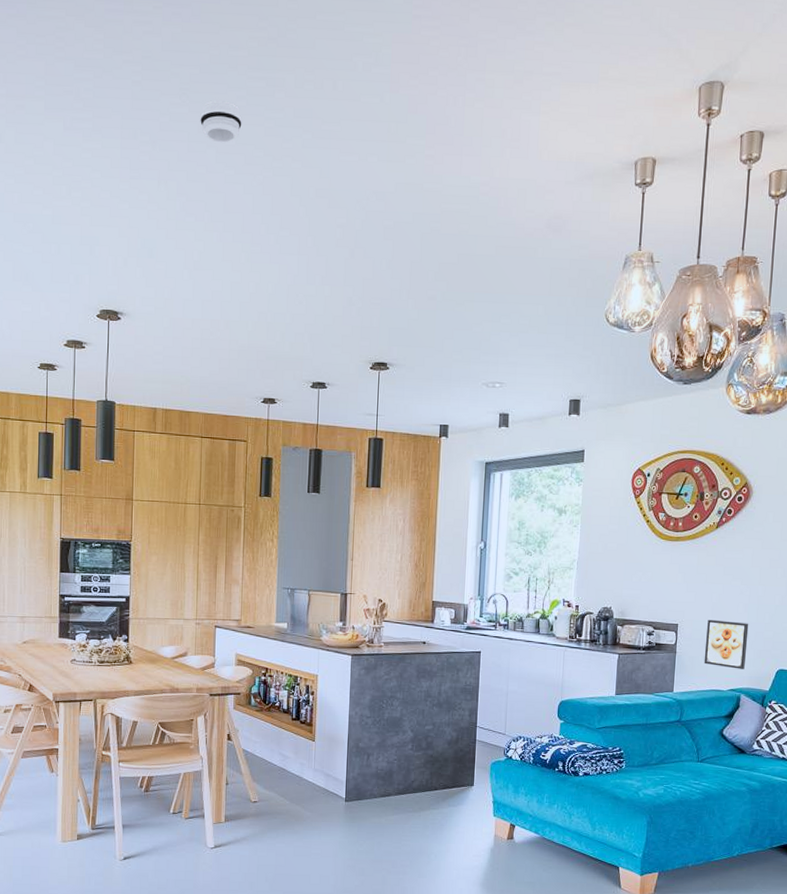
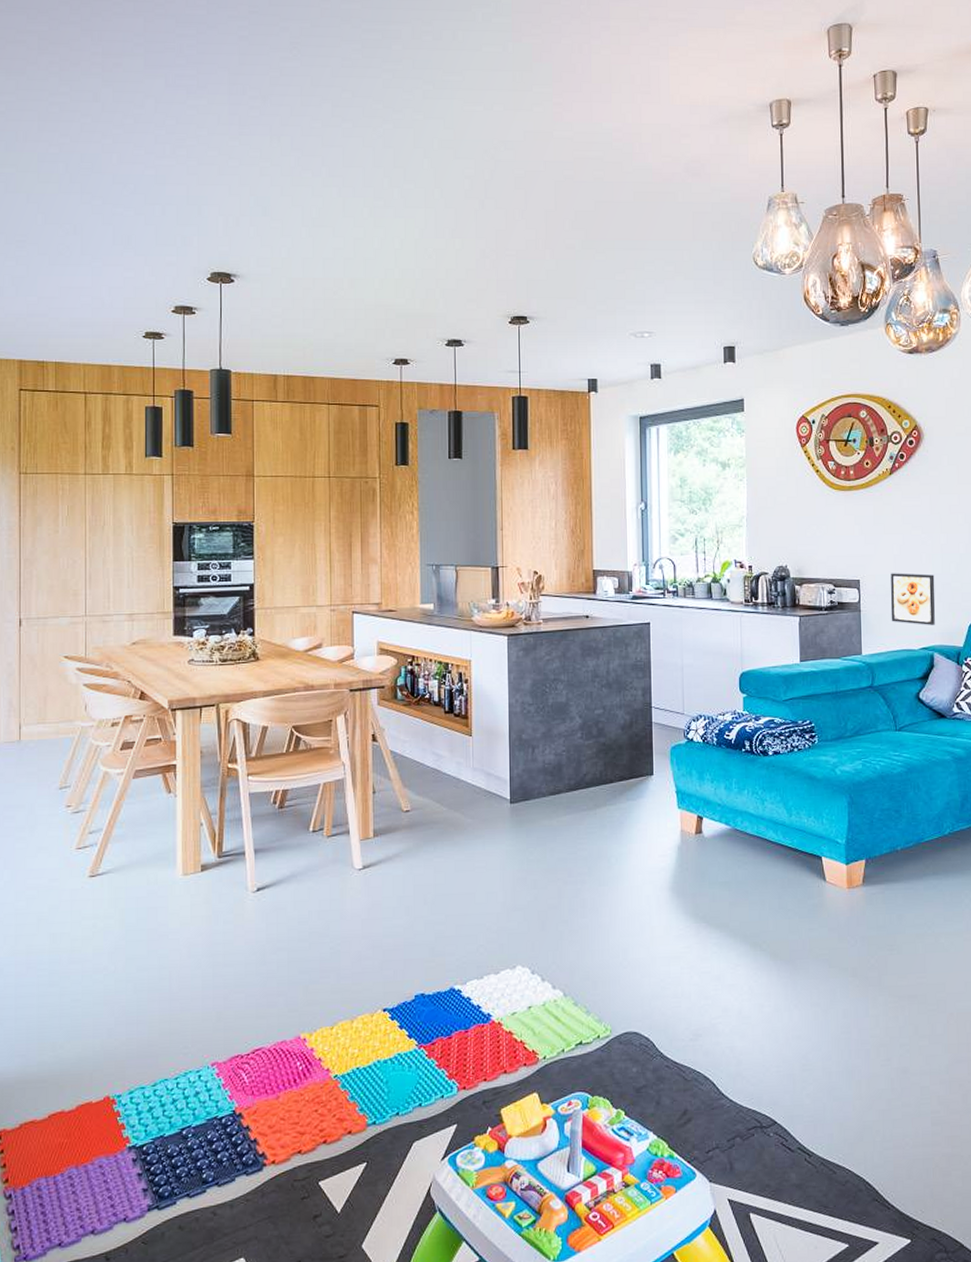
smoke detector: present [200,100,242,143] -> none [313,54,358,96]

